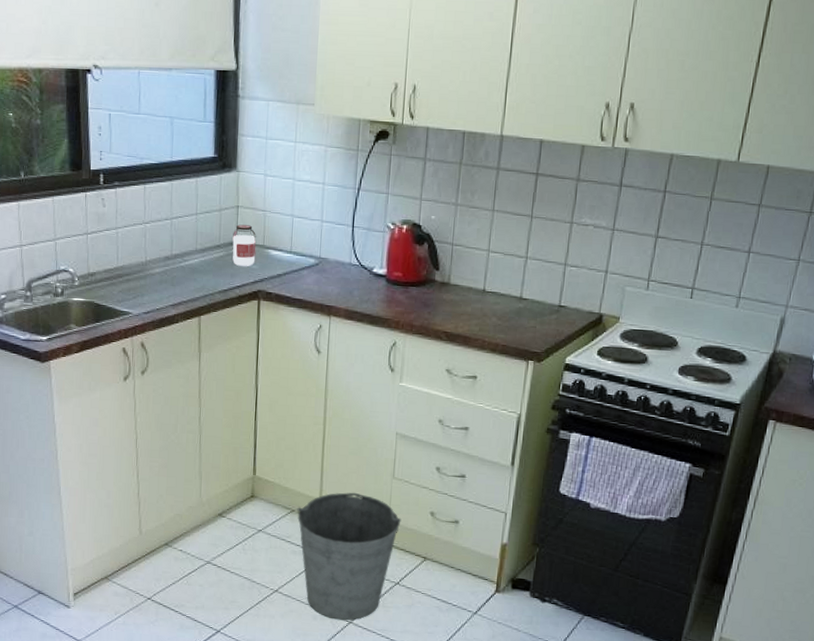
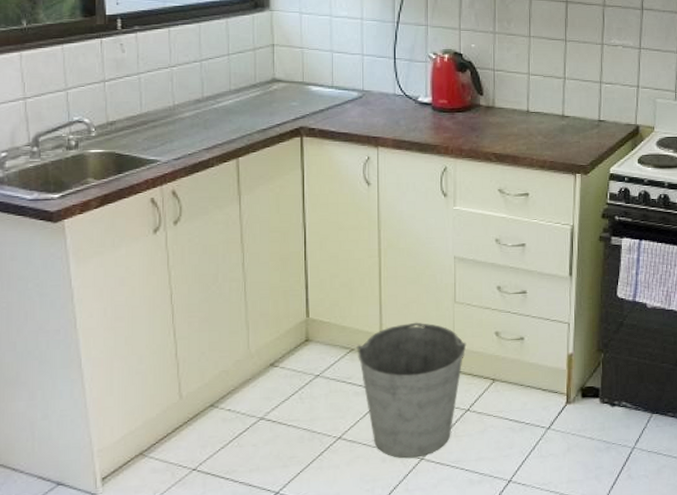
jar: present [232,224,257,266] -> none [269,63,295,104]

